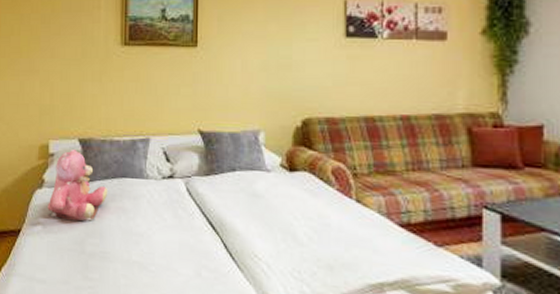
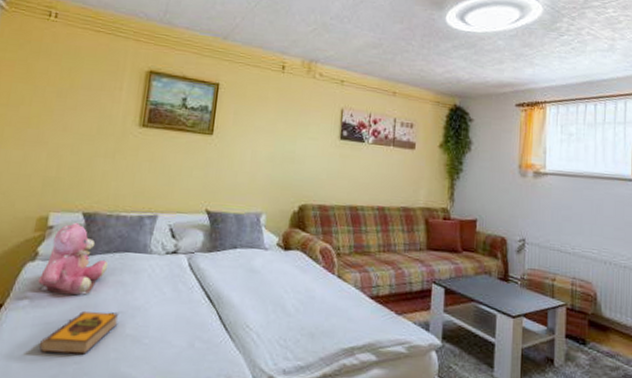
hardback book: none [57,237,124,280] -> present [39,311,119,355]

